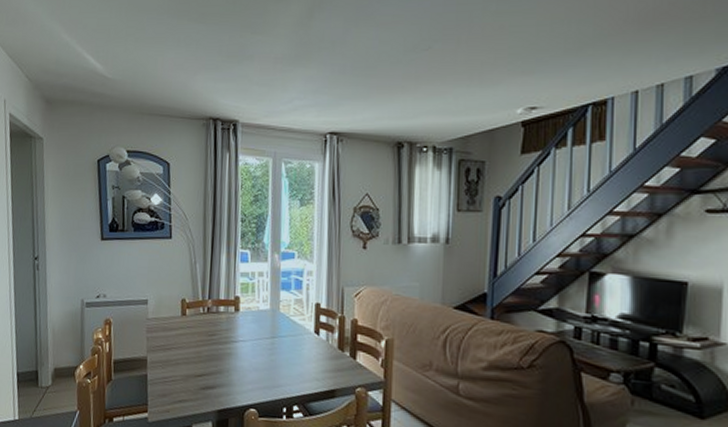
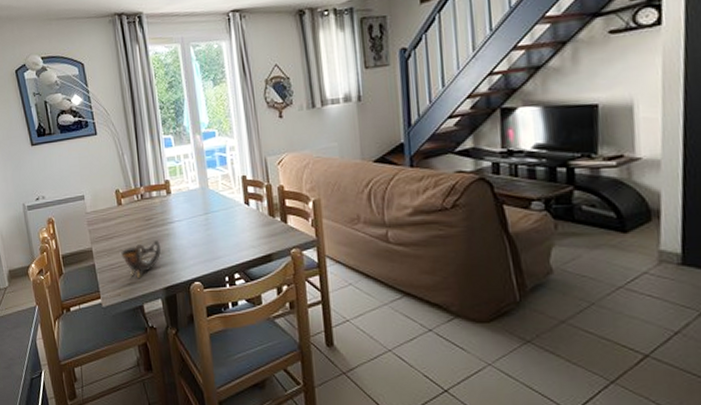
cup: none [177,357,221,397] -> present [121,239,162,279]

